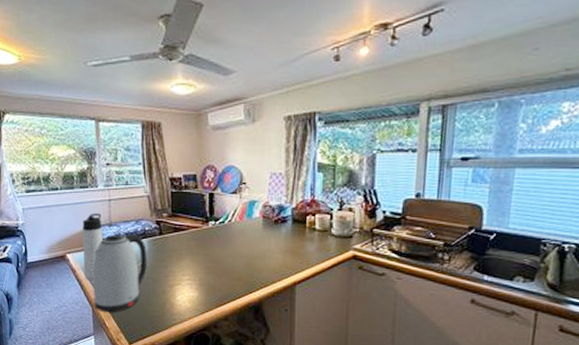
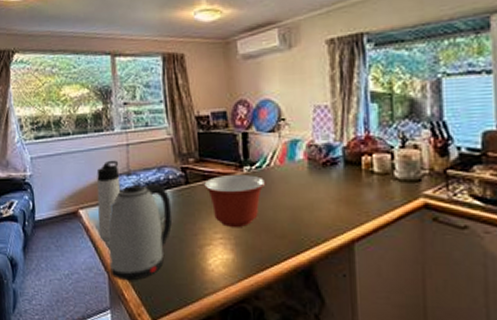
mixing bowl: none [175,228,227,271] -> present [204,175,266,227]

